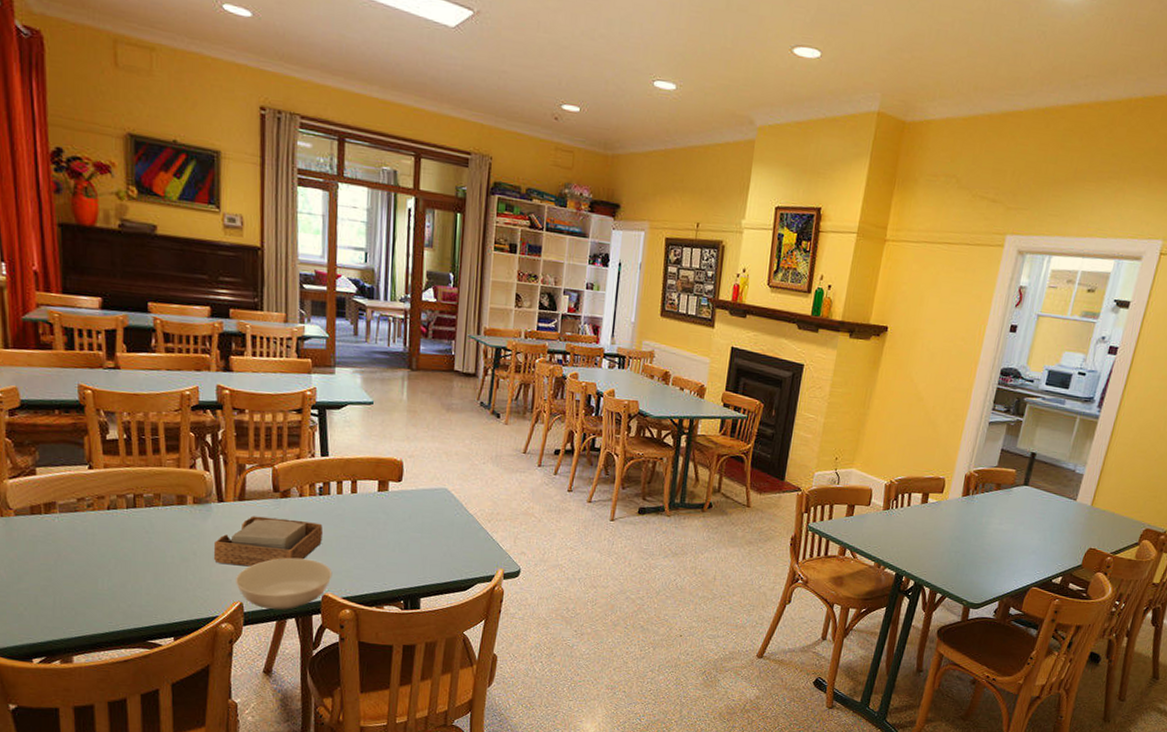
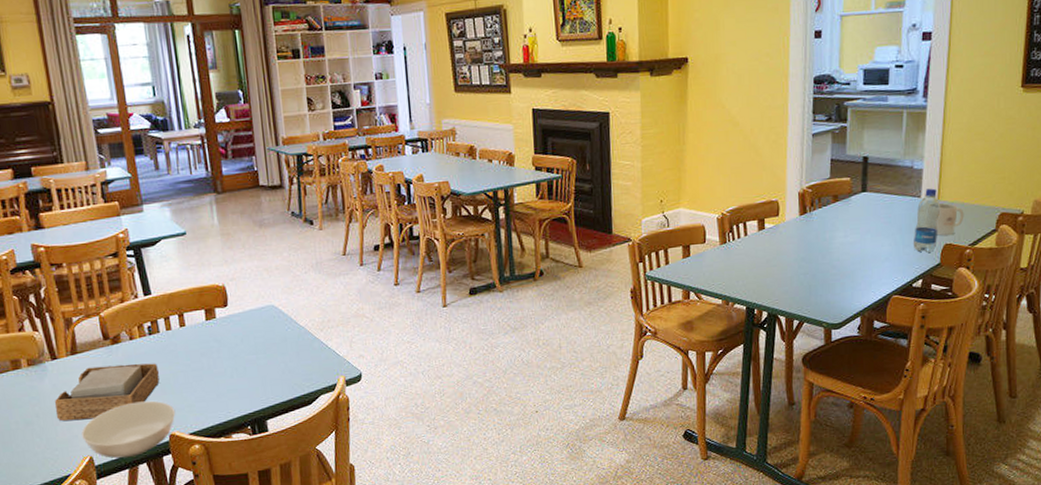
bottle: none [1060,493,1093,554] -> present [913,188,941,254]
mug: none [1083,509,1113,541] -> present [936,203,964,237]

